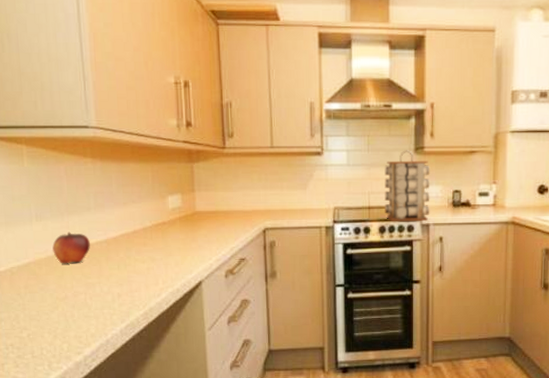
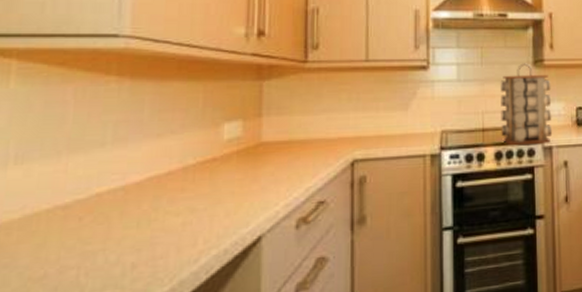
fruit: present [52,232,90,264] -> none [34,177,98,226]

